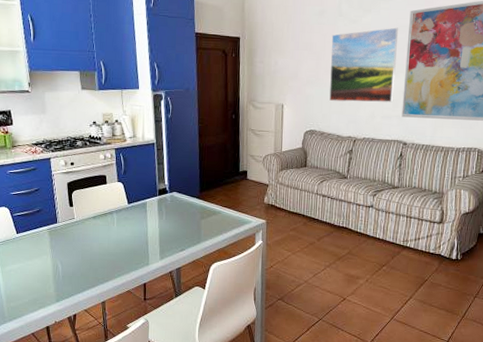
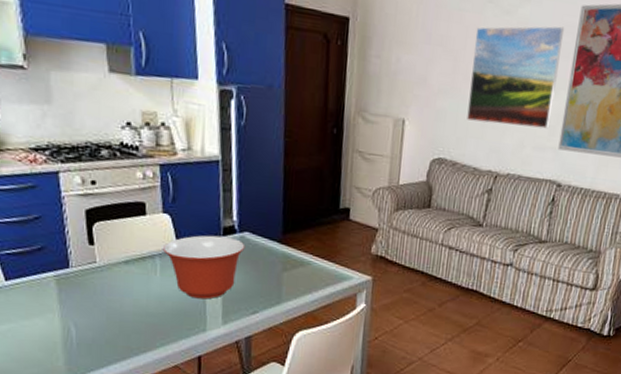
mixing bowl: none [117,195,174,242] -> present [162,235,245,299]

